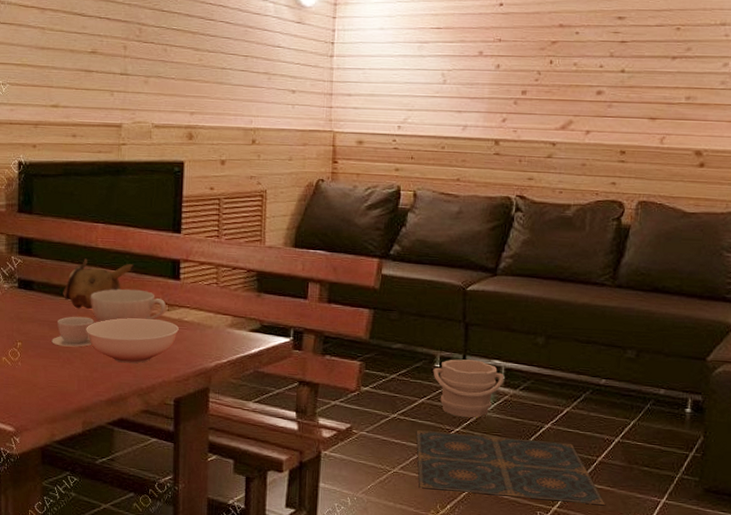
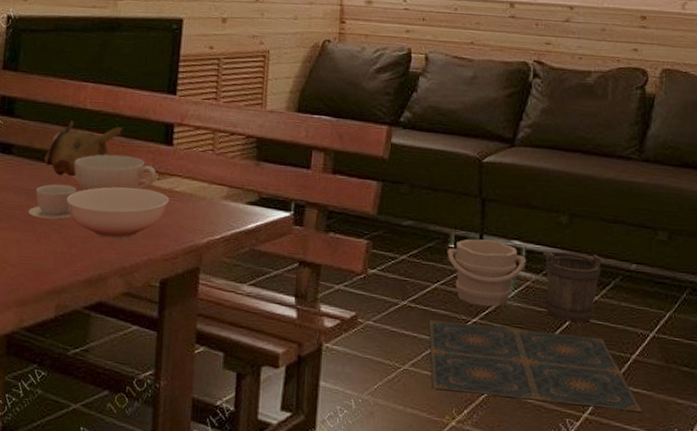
bucket: none [520,368,574,431] -> present [542,251,602,323]

